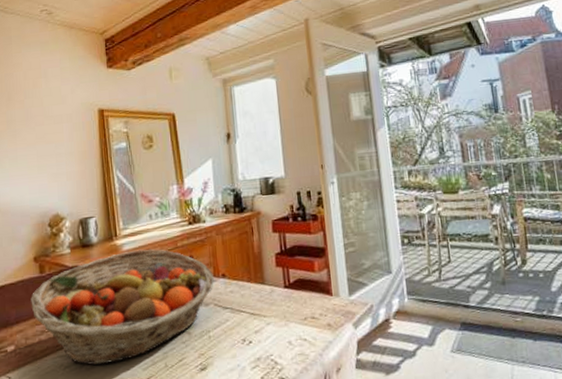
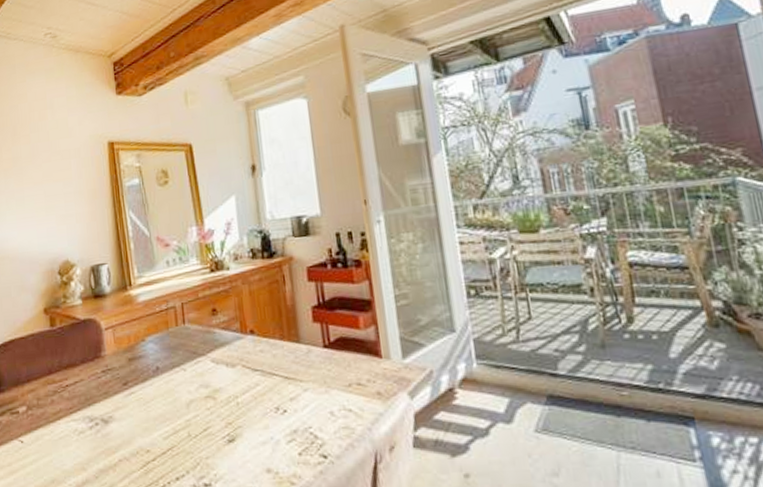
fruit basket: present [31,249,214,366] -> none [41,300,241,432]

